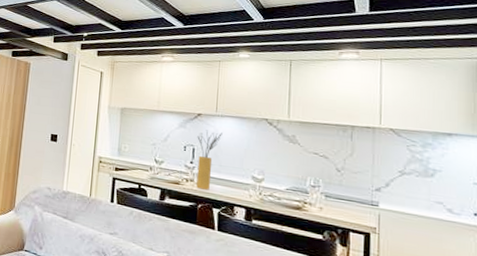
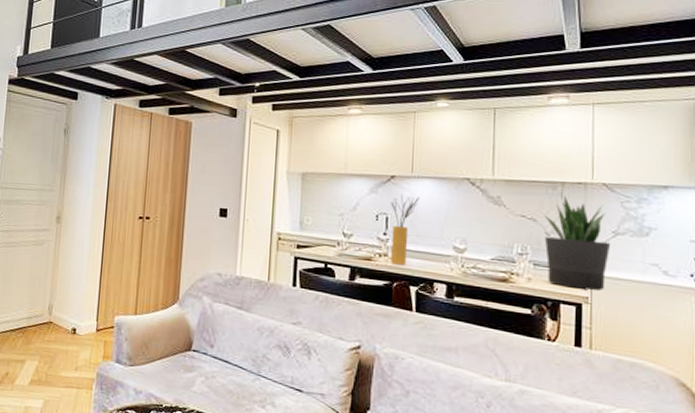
planter: none [336,138,398,224] -> present [545,196,611,292]

